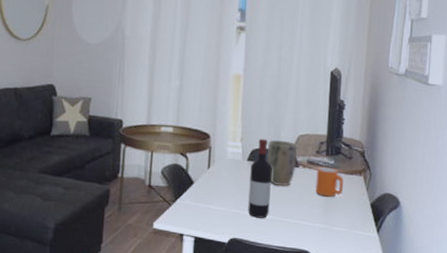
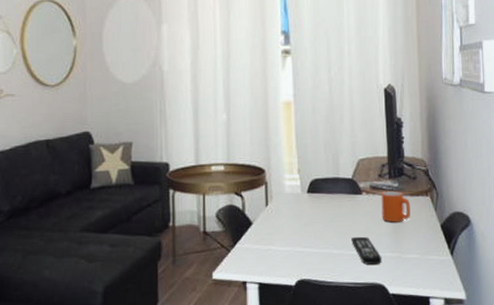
wine bottle: present [248,138,272,218] -> none [311,167,336,254]
plant pot: present [267,139,298,187] -> none [327,166,359,217]
remote control: none [284,205,312,233] -> present [351,236,382,265]

